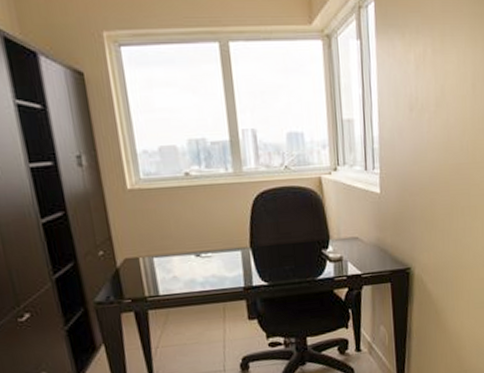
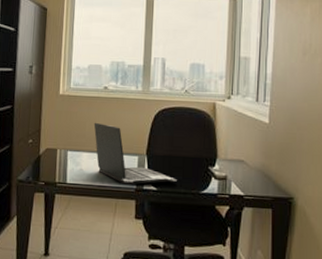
laptop: none [180,218,289,285] -> present [93,122,177,185]

